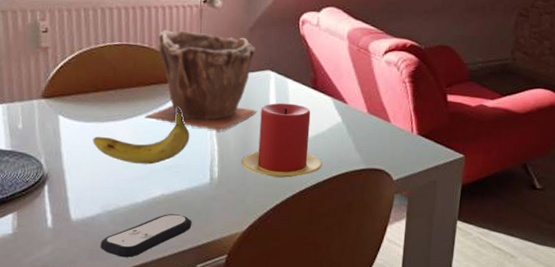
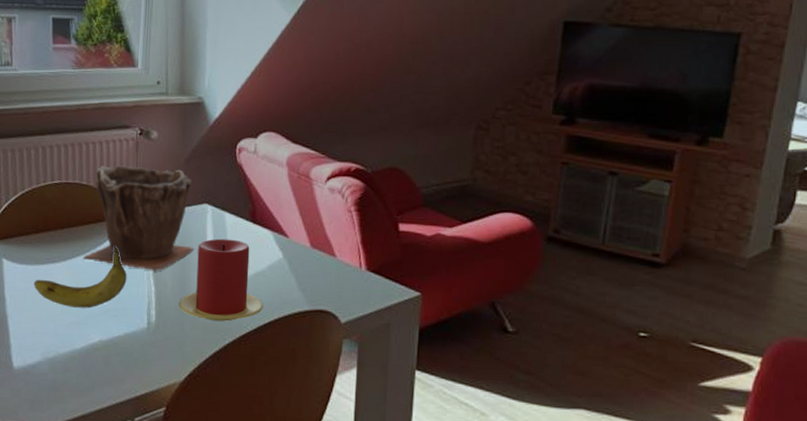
remote control: present [100,214,192,258] -> none [40,361,130,409]

